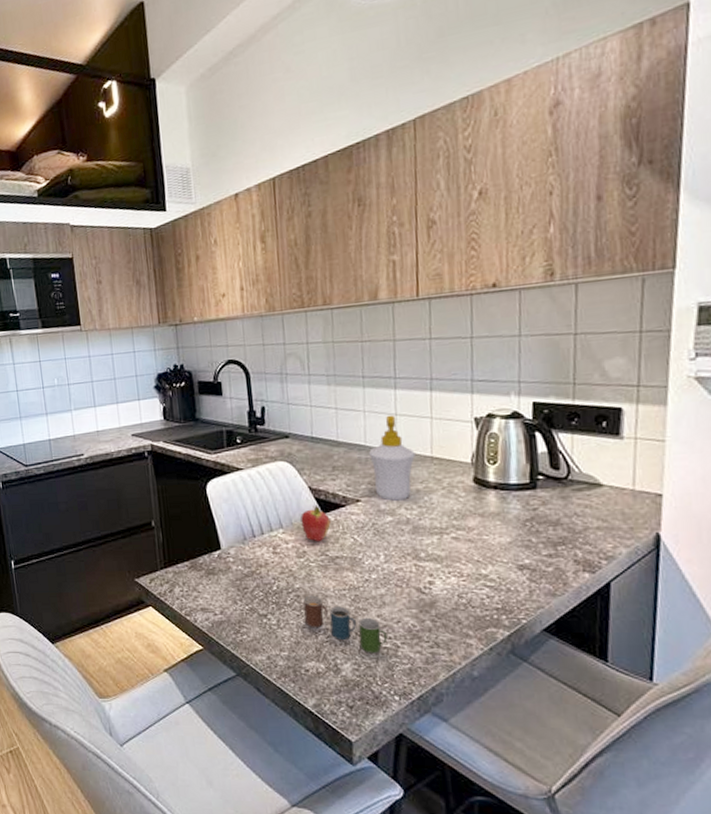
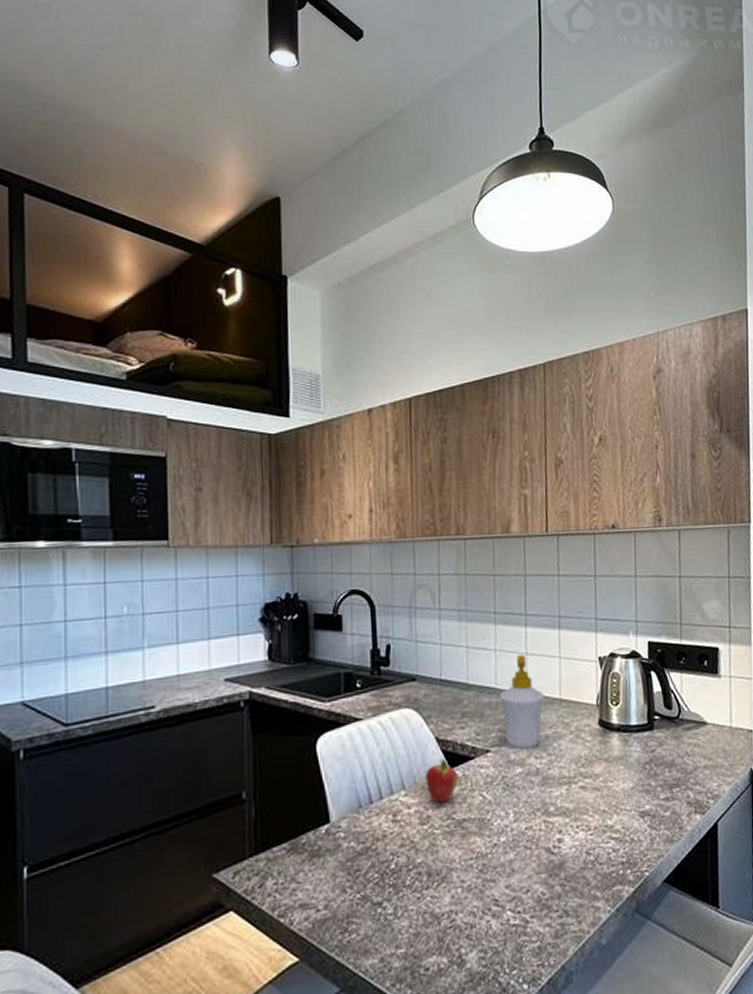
cup: present [303,595,388,654] -> none [425,870,516,935]

